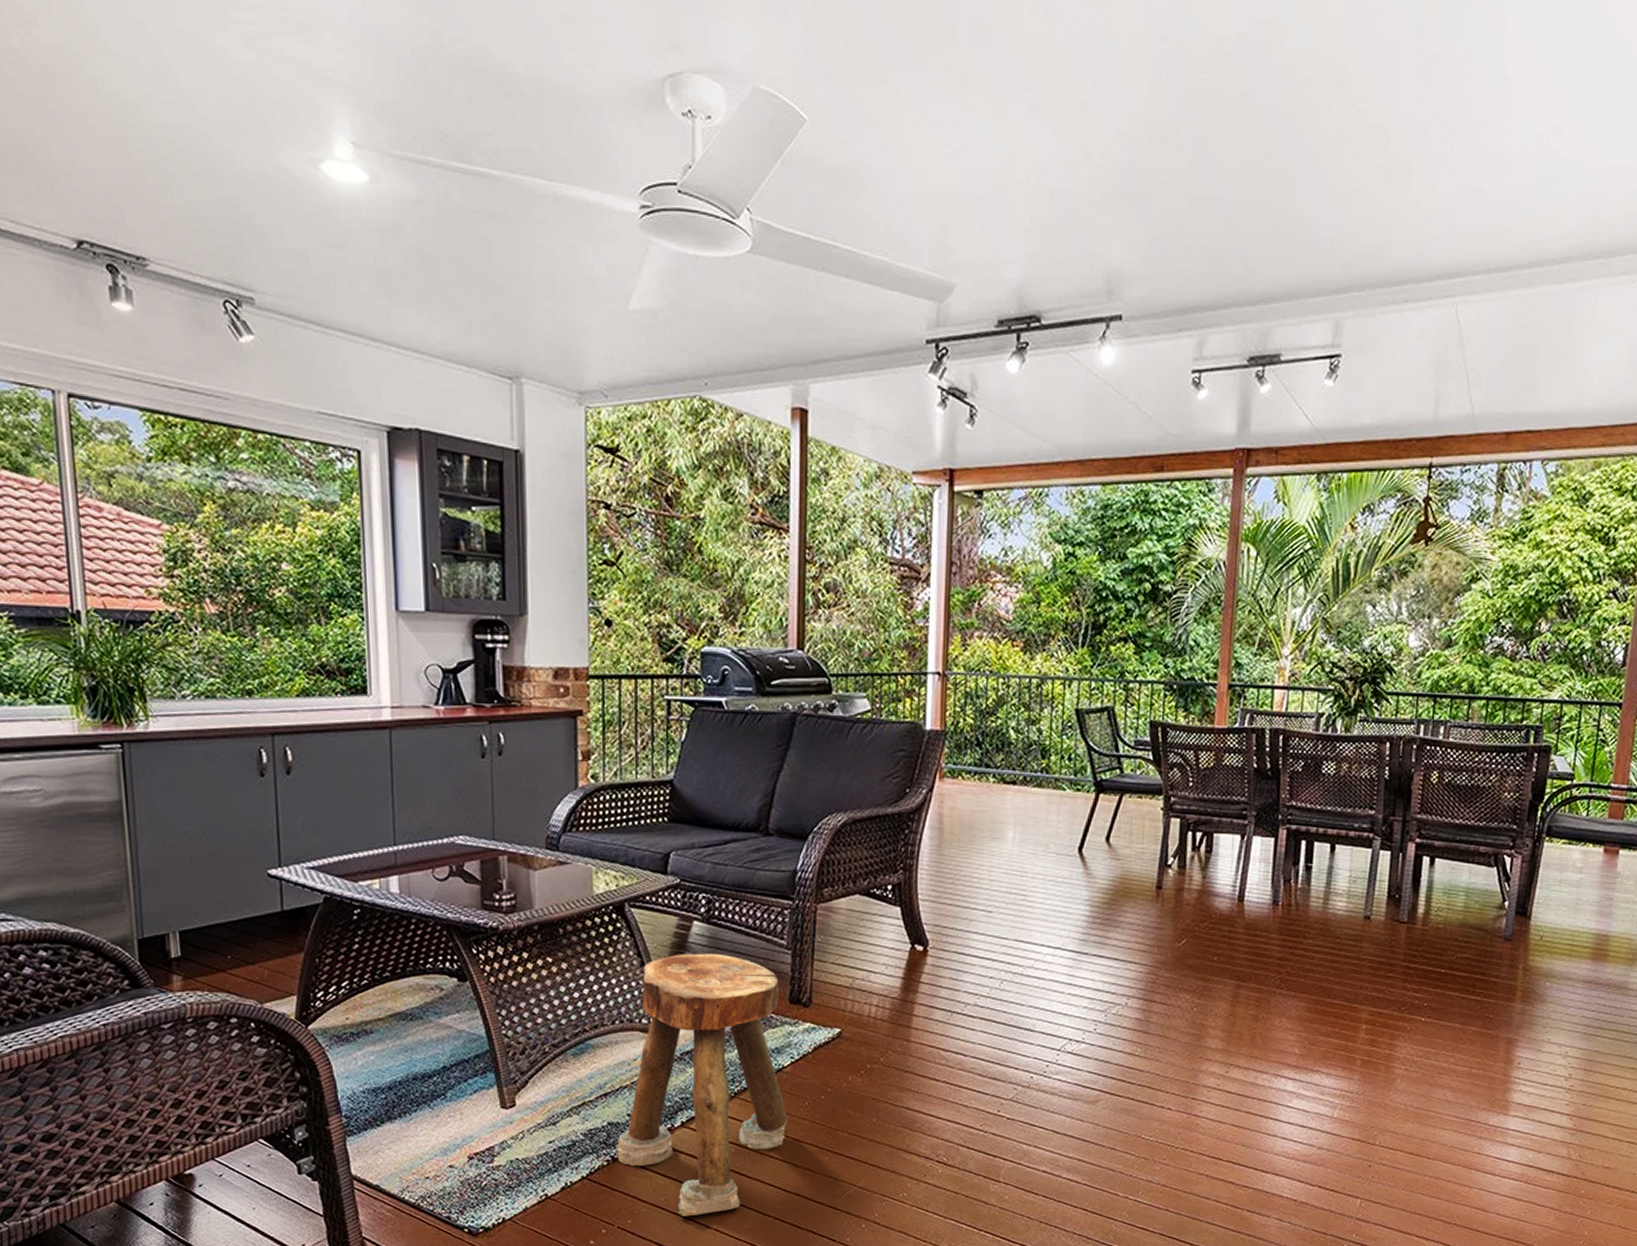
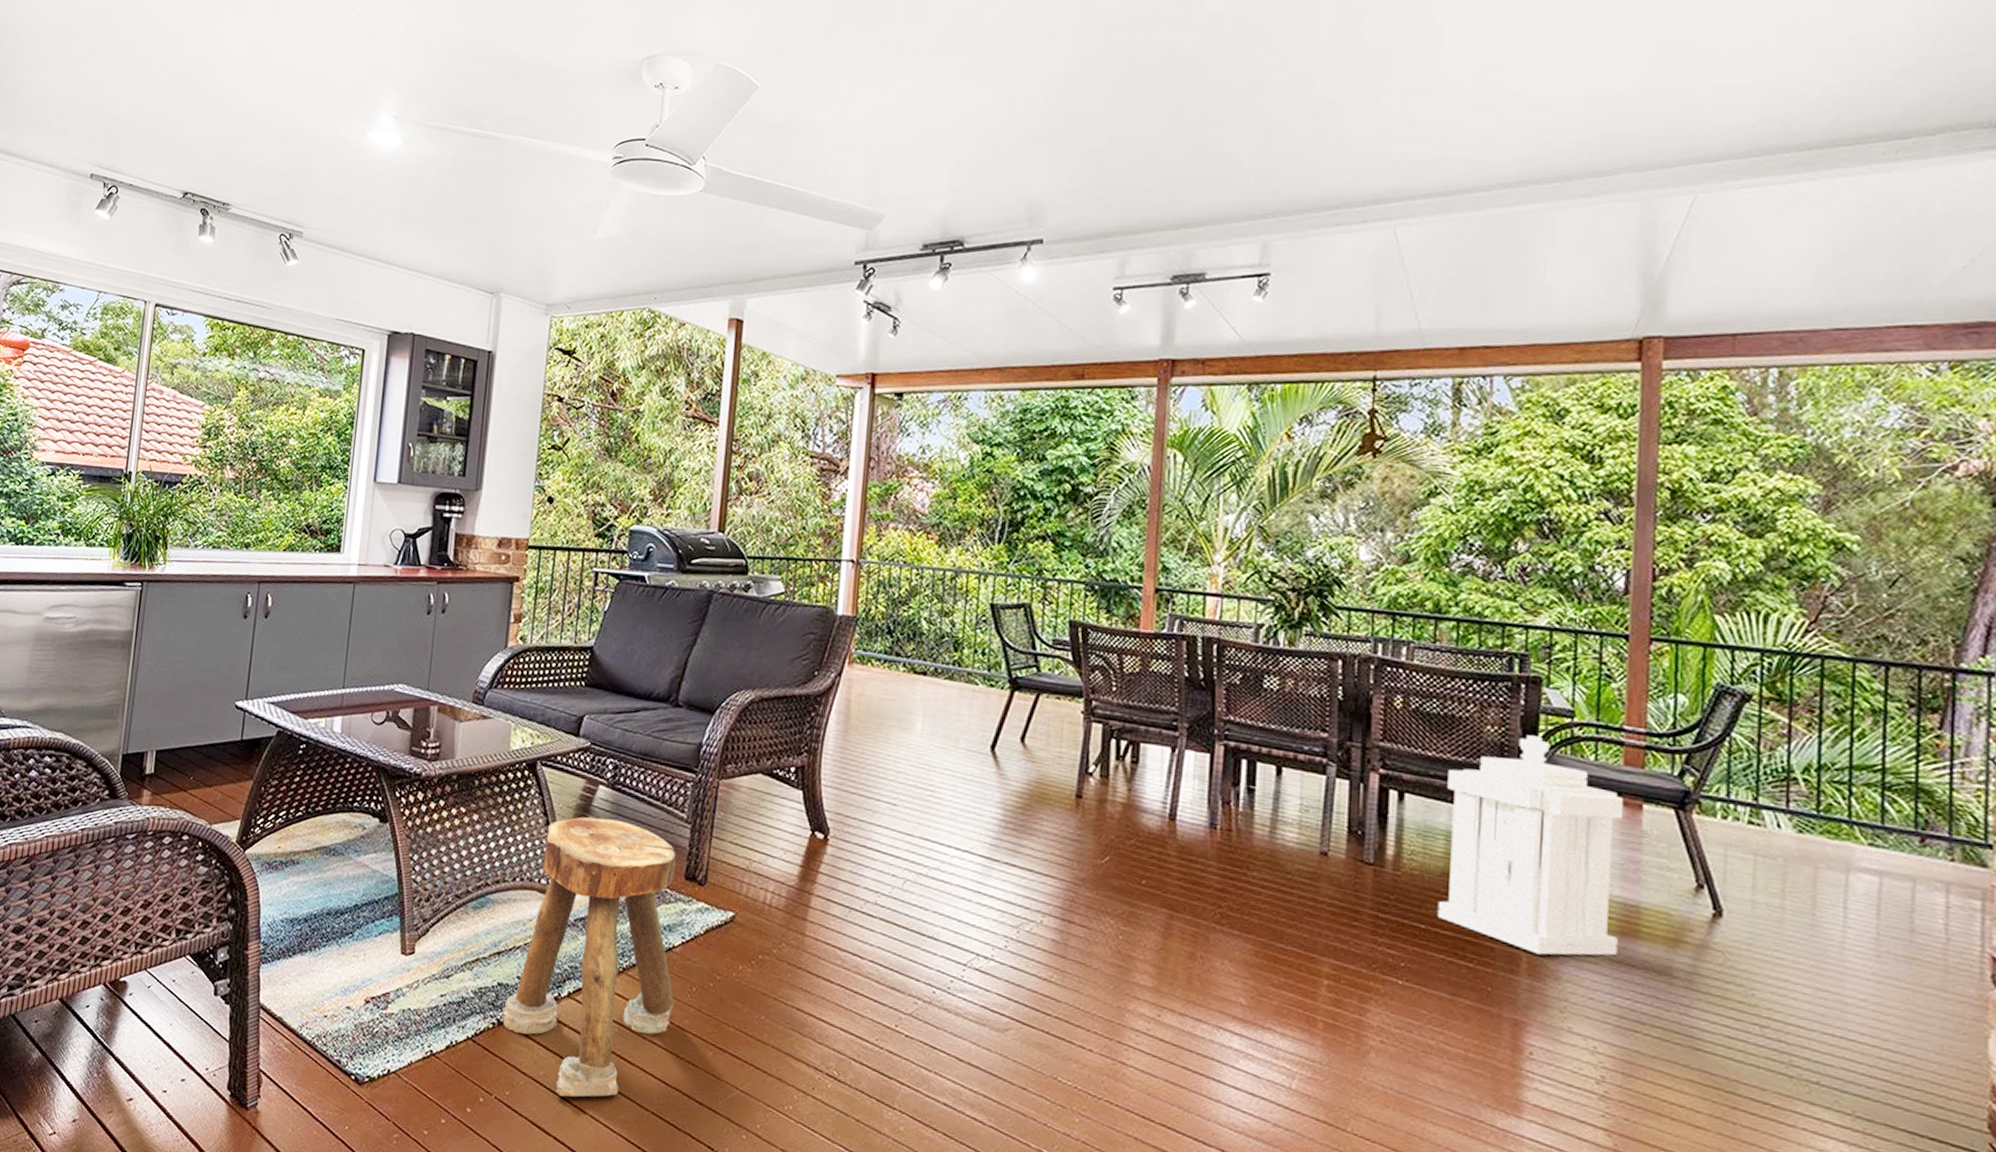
lantern: none [1455,798,1605,984] -> present [1437,735,1623,956]

